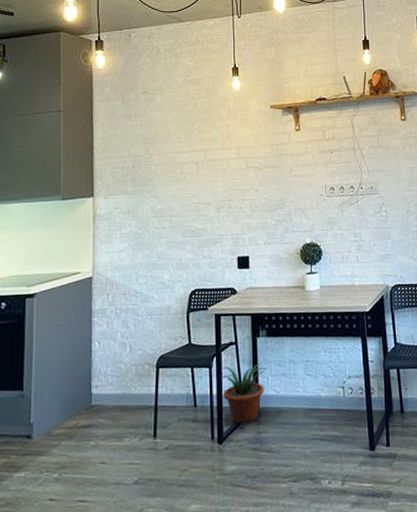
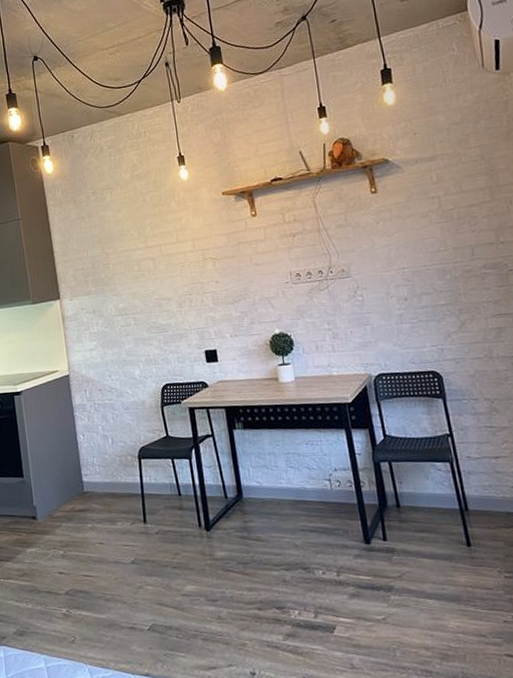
potted plant: present [220,363,266,424] -> none [200,455,247,513]

